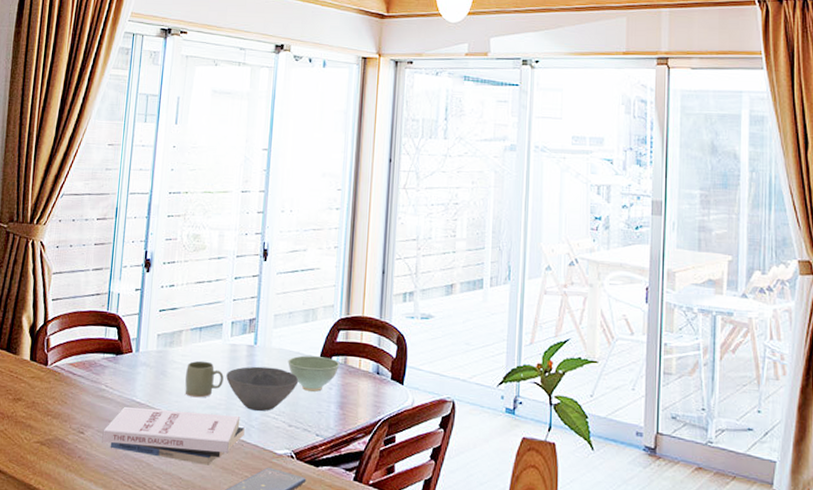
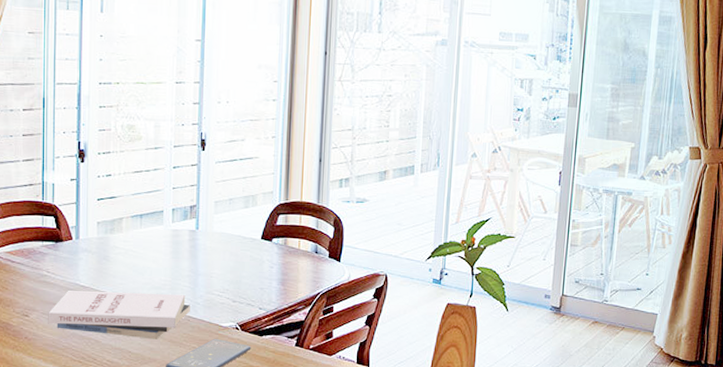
mug: present [184,360,224,398] -> none [128,245,167,280]
bowl: present [226,366,299,412] -> none [170,249,241,290]
bowl: present [288,355,340,392] -> none [230,238,280,271]

